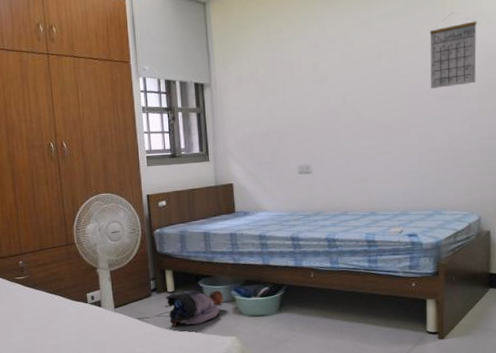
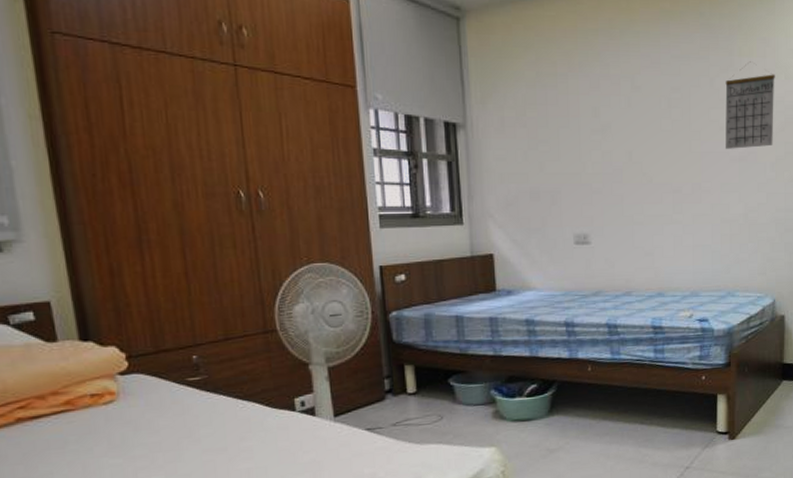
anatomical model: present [165,290,224,328] -> none [404,389,481,439]

